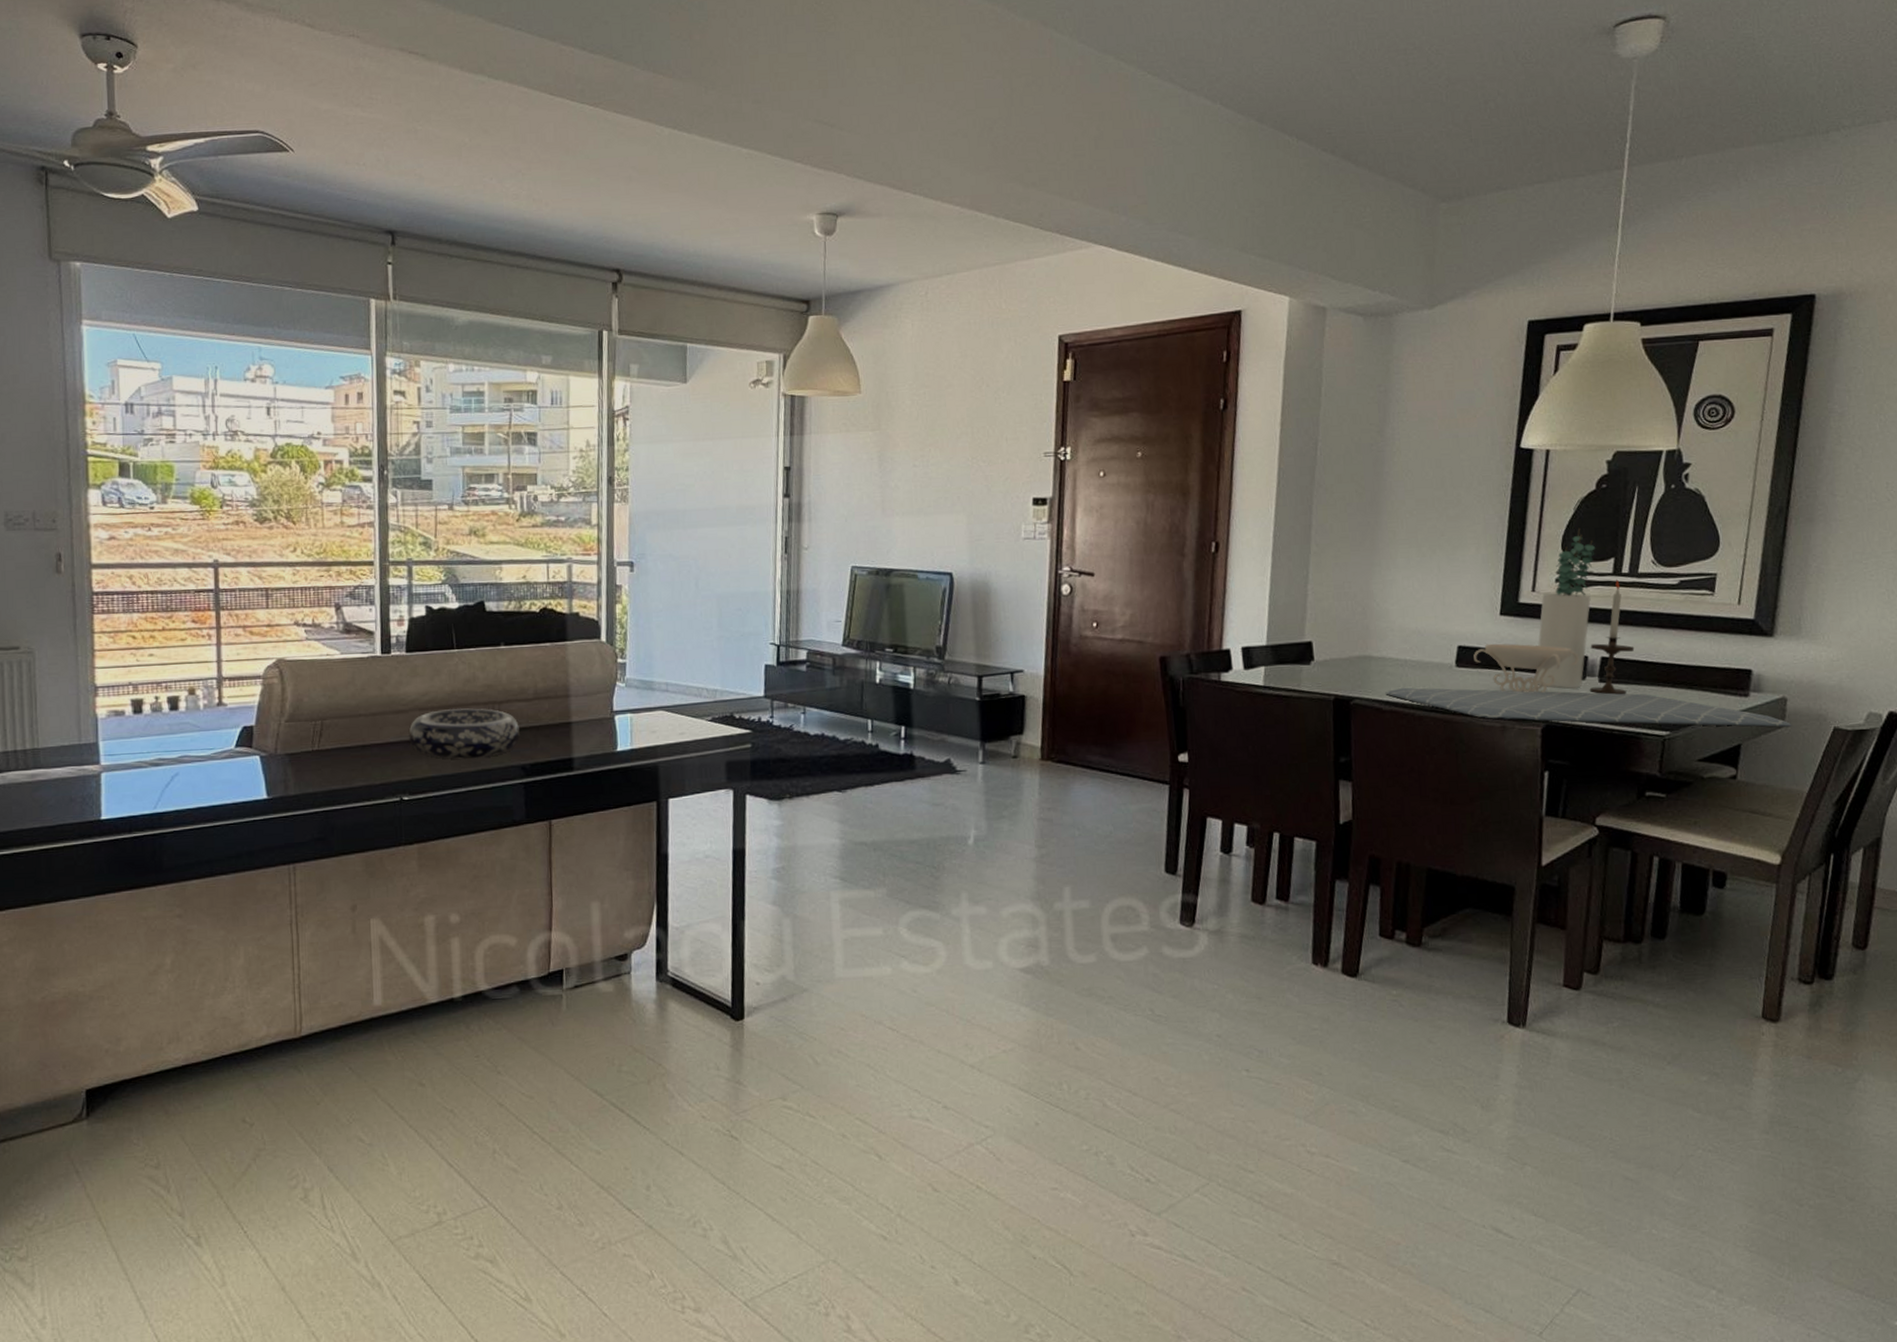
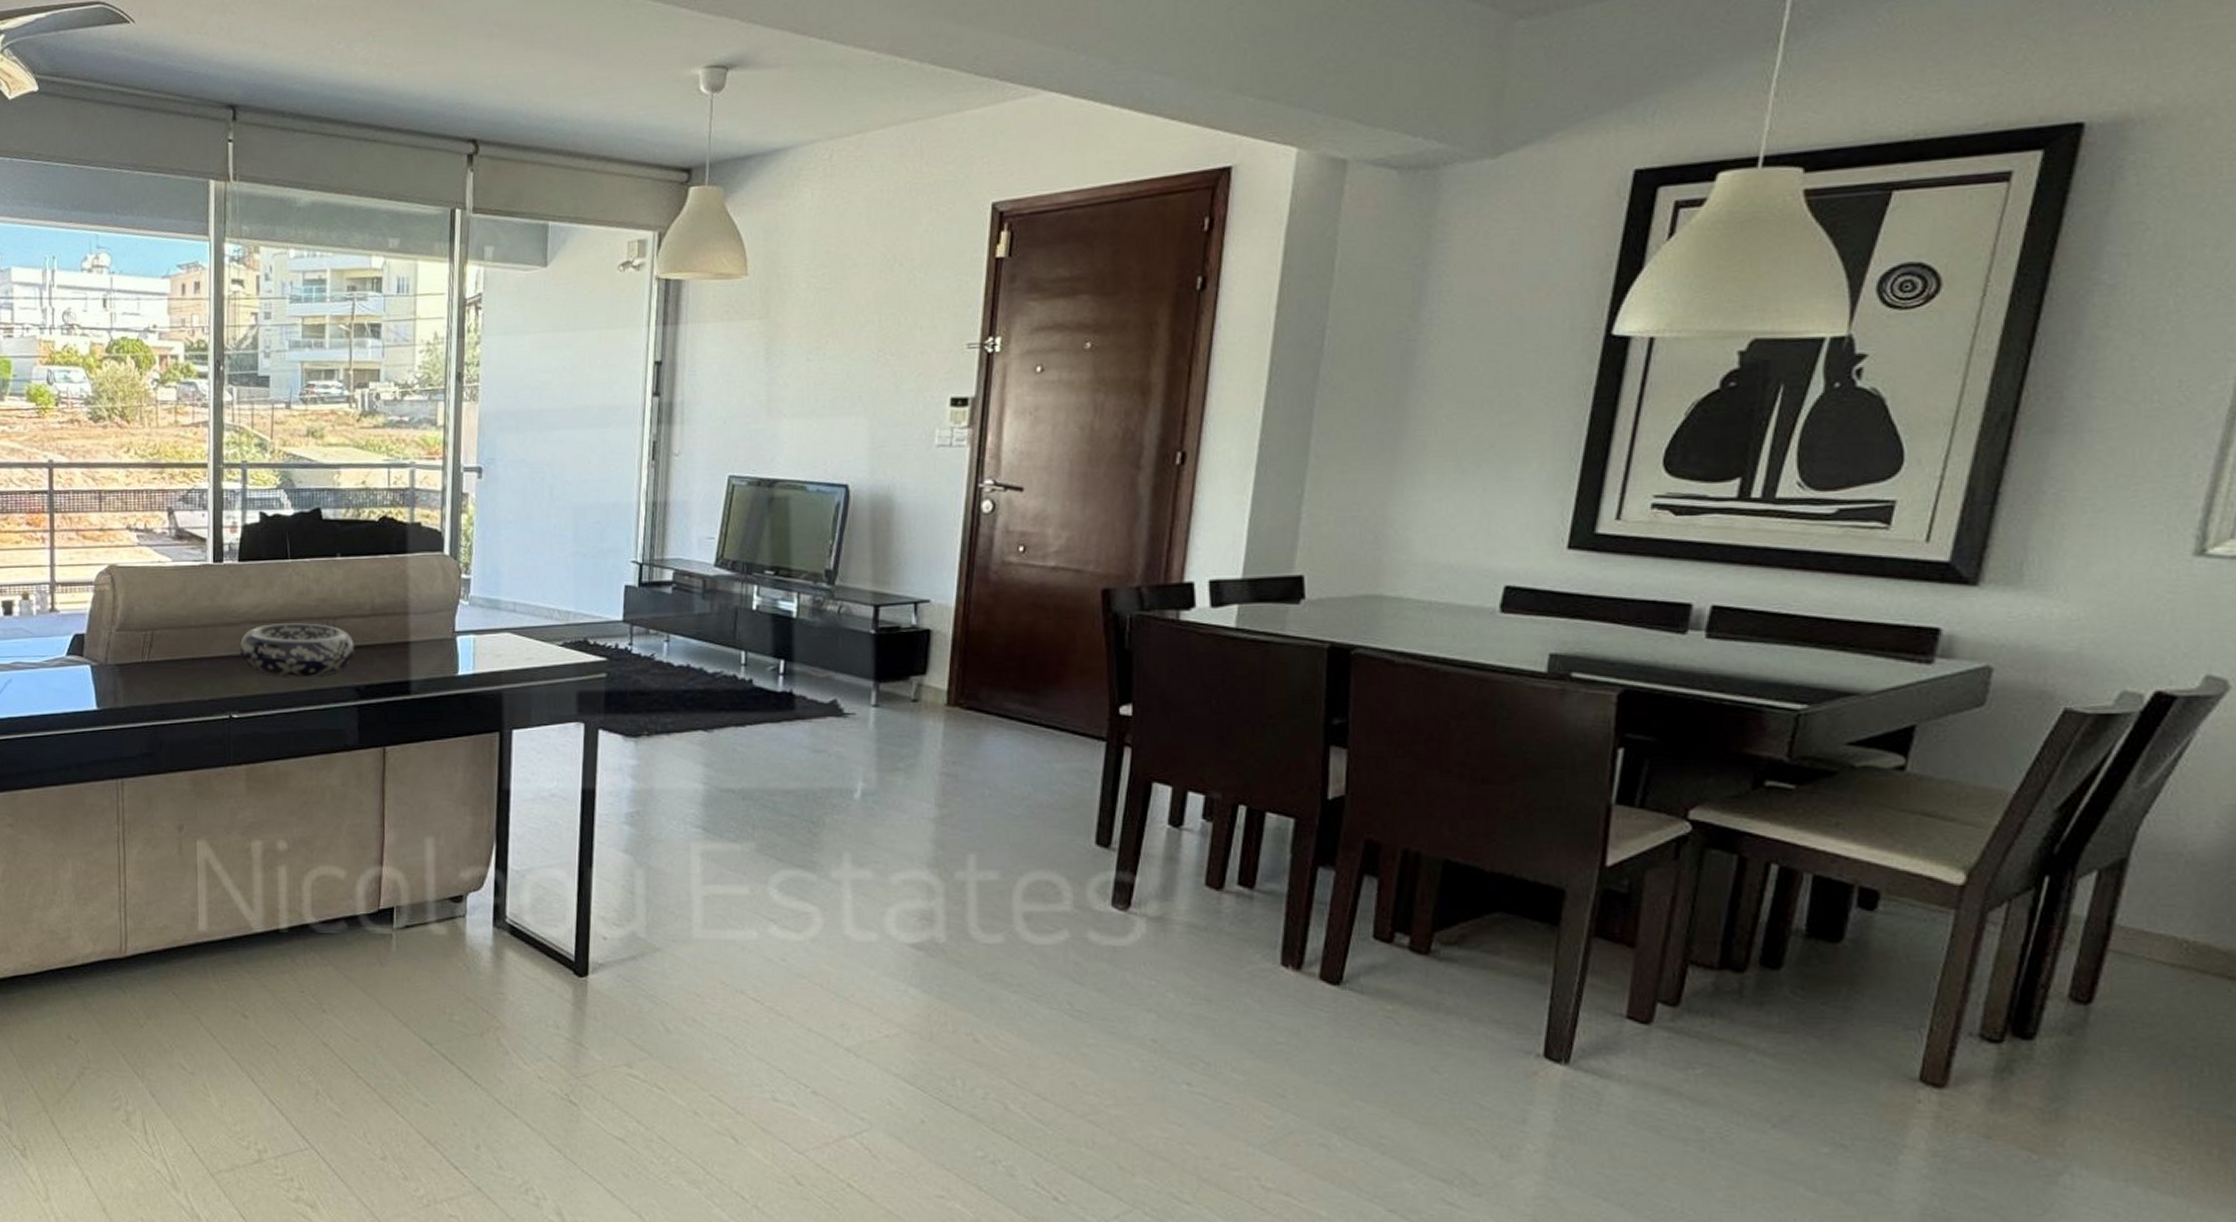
placemat: present [1385,687,1793,728] -> none [1399,635,1999,707]
decorative bowl: present [1473,643,1579,693] -> none [1526,584,1679,649]
vase: present [1535,527,1595,689] -> none [1614,438,1713,646]
candlestick: present [1590,579,1635,695] -> none [1692,506,1763,656]

